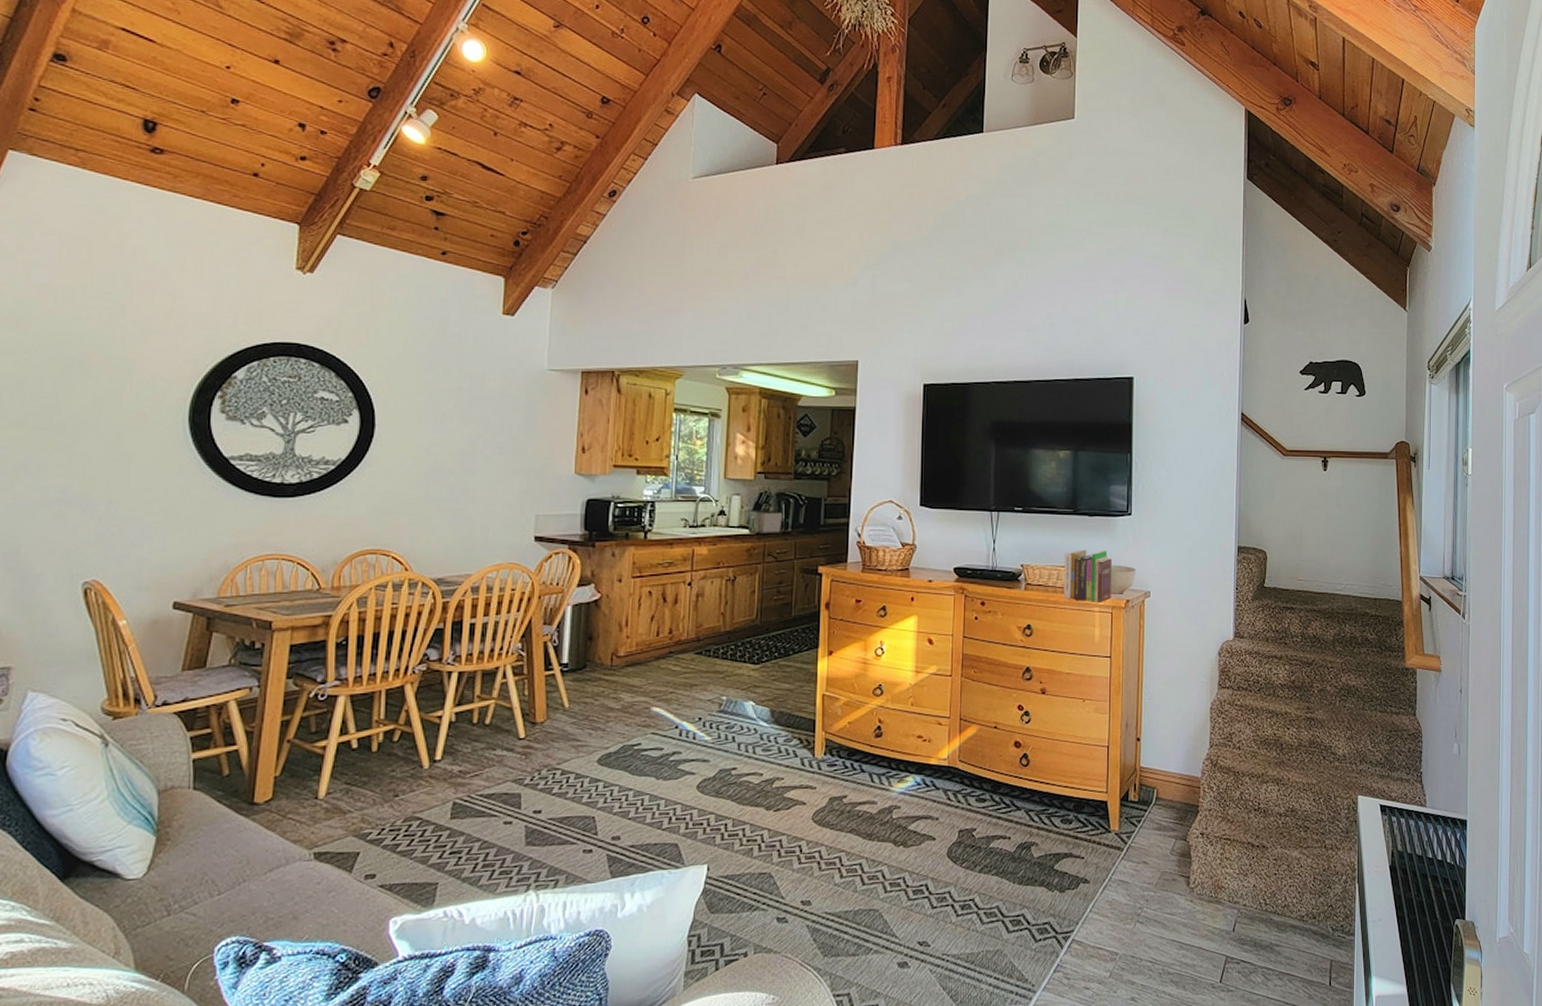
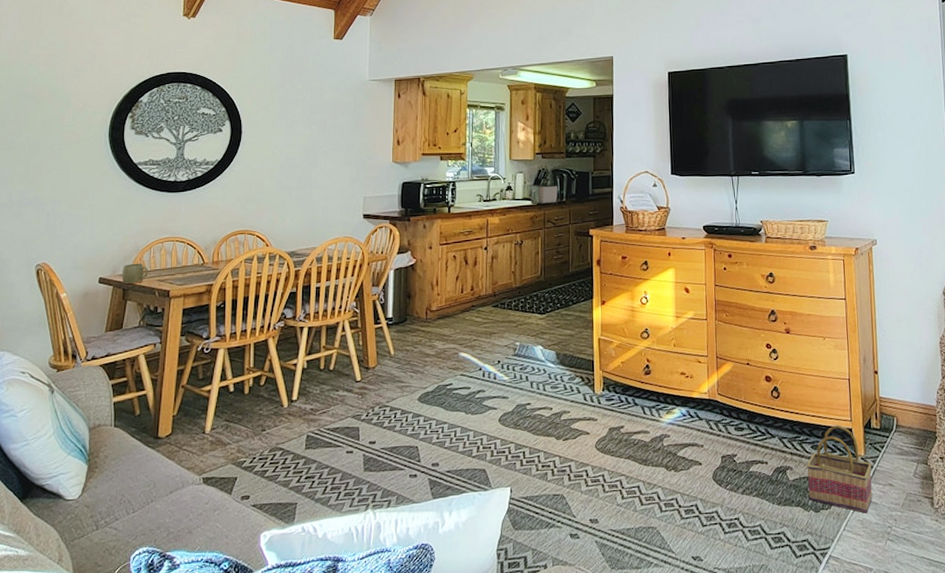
mug: none [205,585,243,612] -> present [122,263,149,285]
basket: none [1053,797,1125,894] -> present [806,425,872,514]
books: present [1064,549,1112,603] -> none [798,205,842,252]
bowl: present [1110,565,1136,594] -> none [839,217,863,244]

